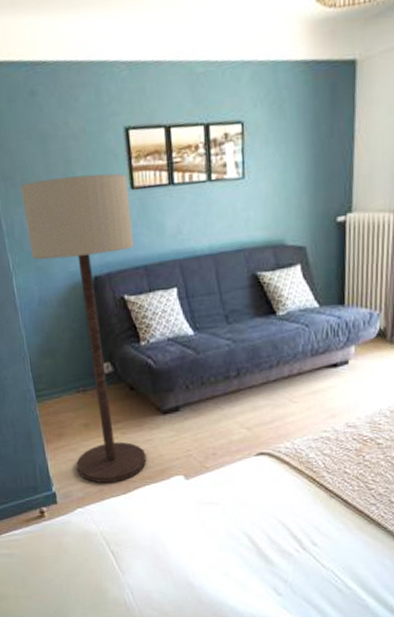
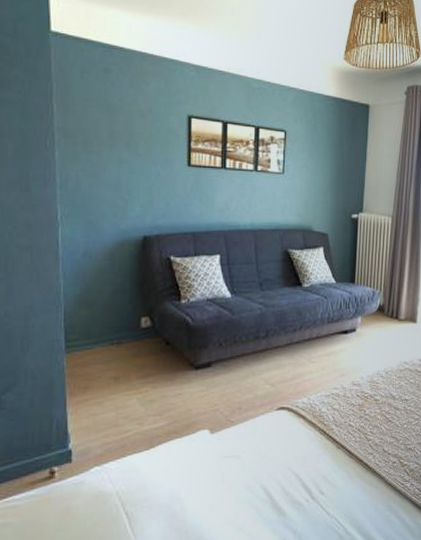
floor lamp: present [20,173,147,484] -> none [81,144,185,439]

